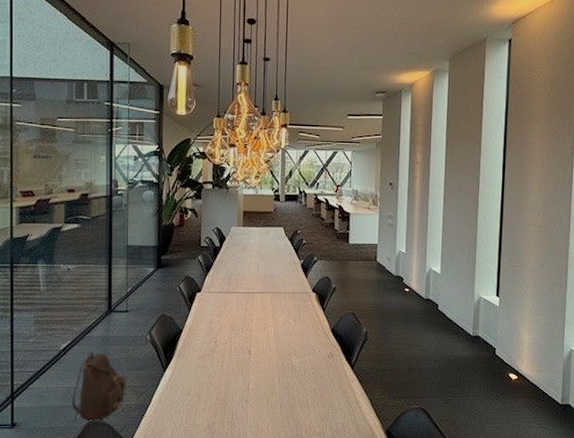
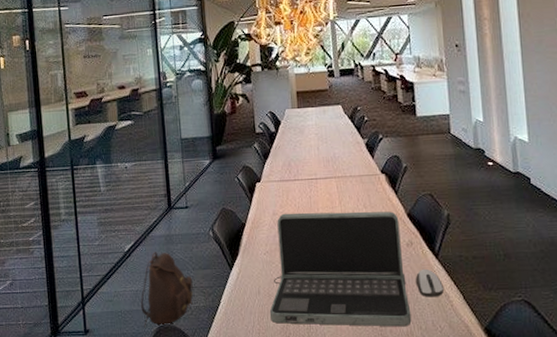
laptop: none [197,322,325,428] -> present [269,211,412,327]
computer mouse: none [332,378,355,403] -> present [415,268,444,297]

